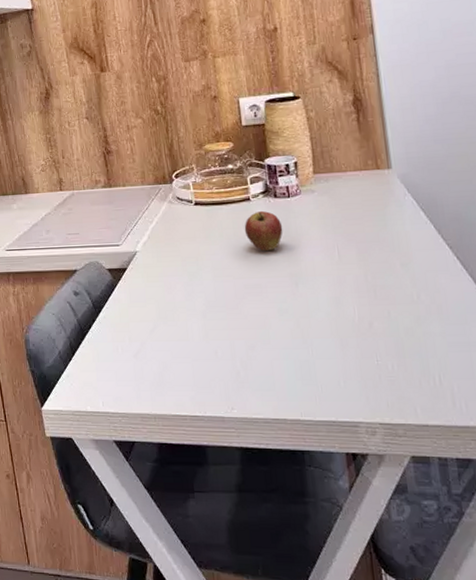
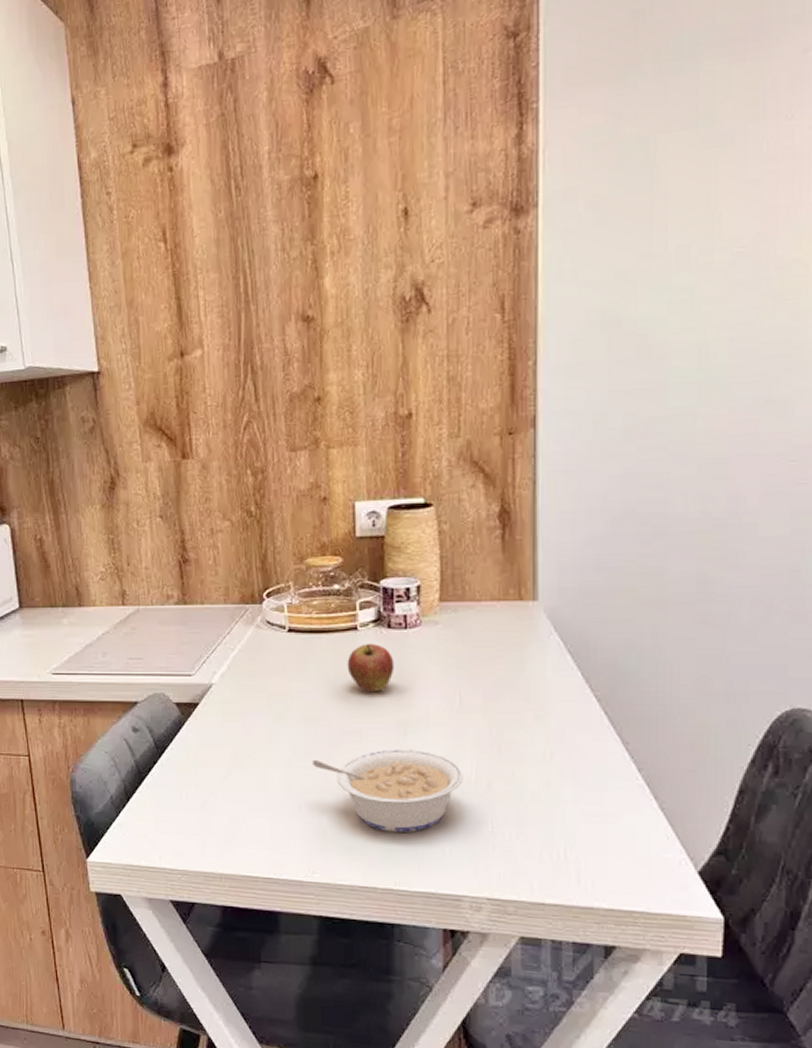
legume: none [223,297,349,369] -> present [312,749,463,833]

